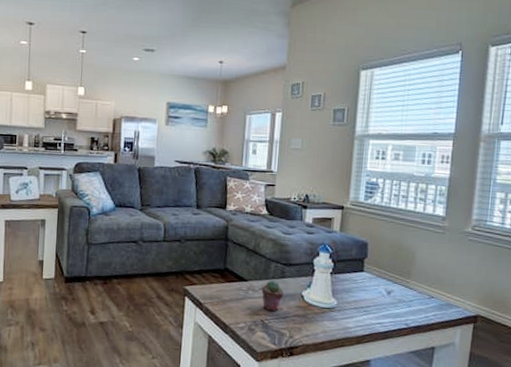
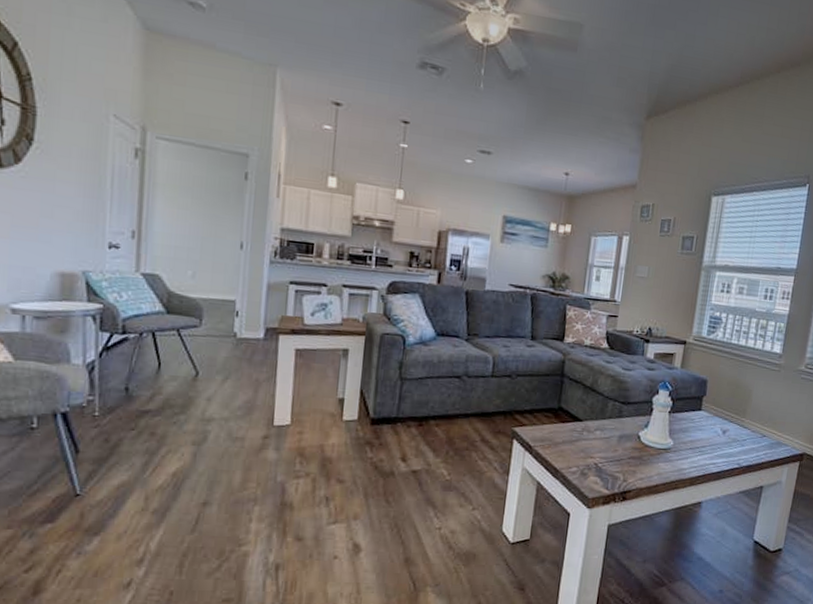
potted succulent: present [261,280,285,312] -> none [596,420,621,454]

